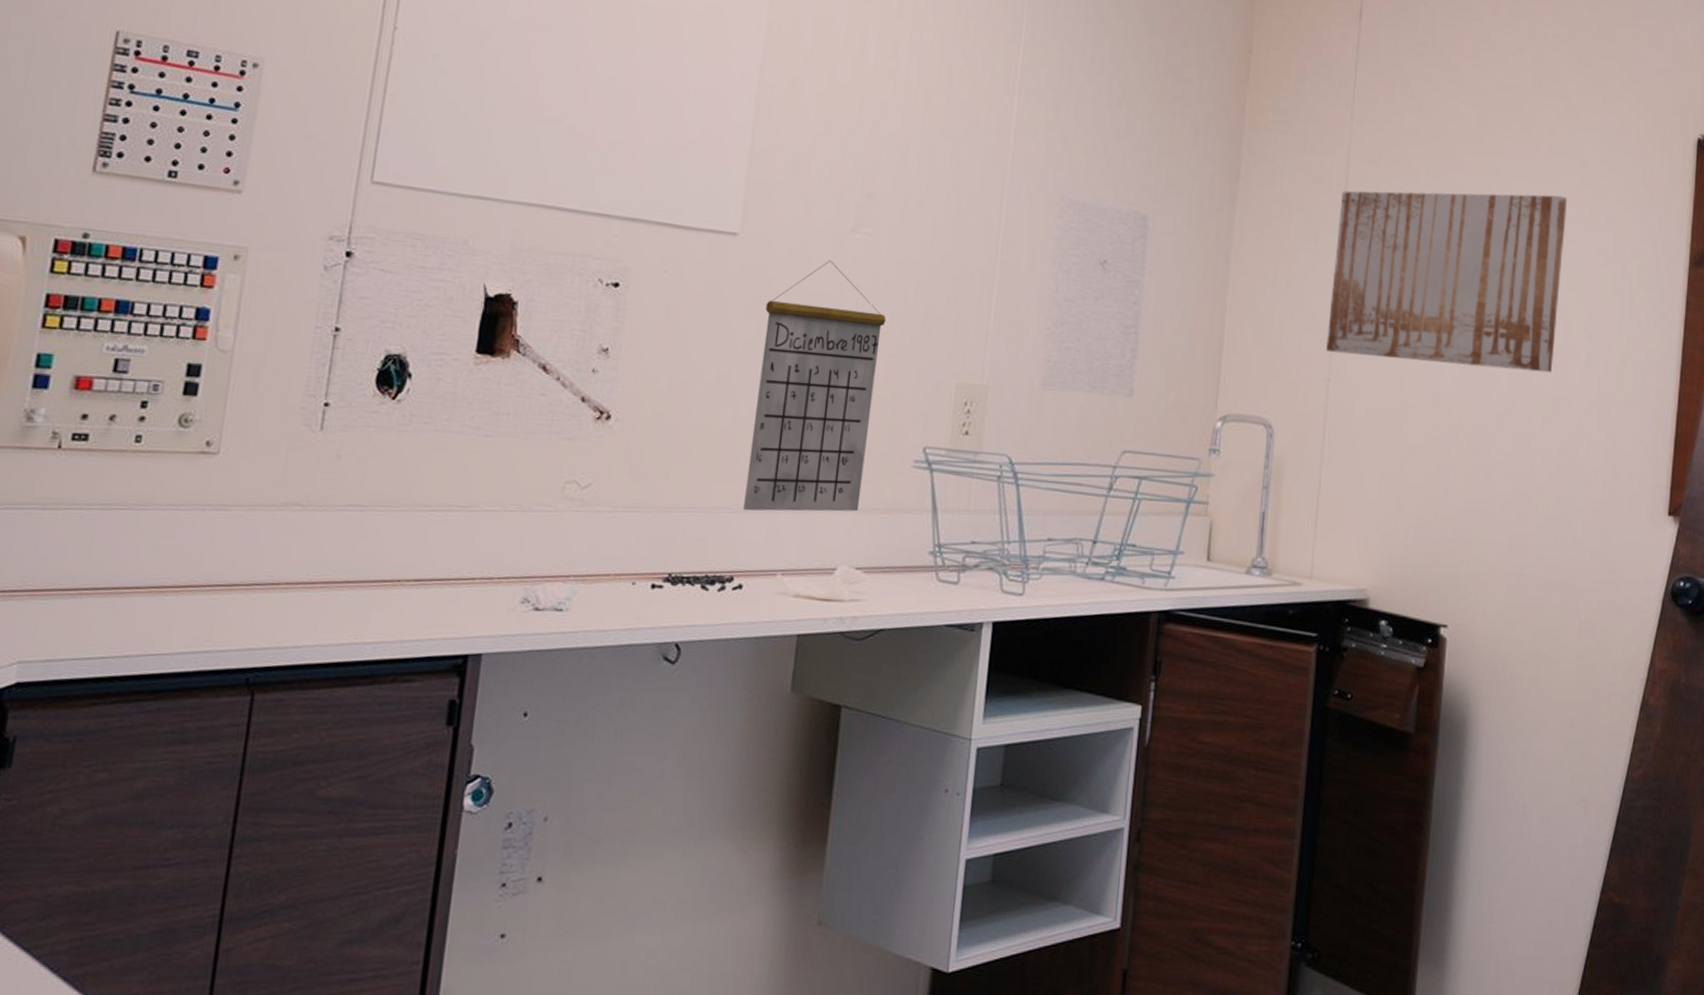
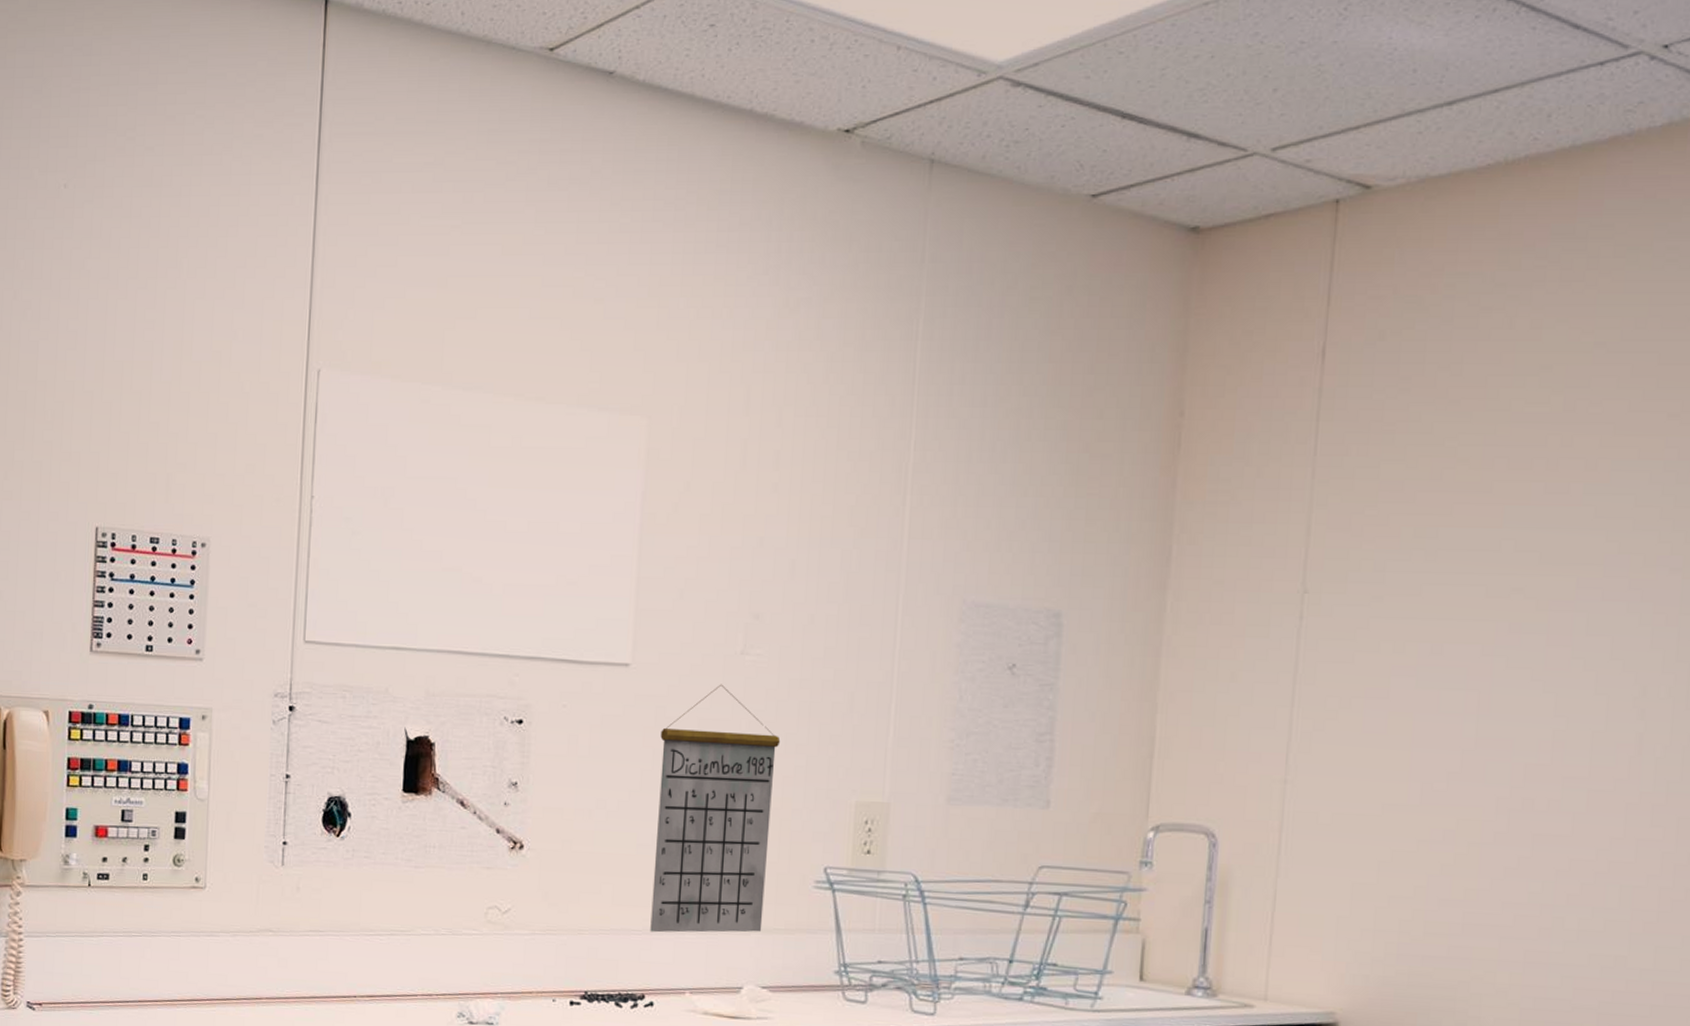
wall art: present [1326,190,1568,373] -> none [1281,544,1613,761]

